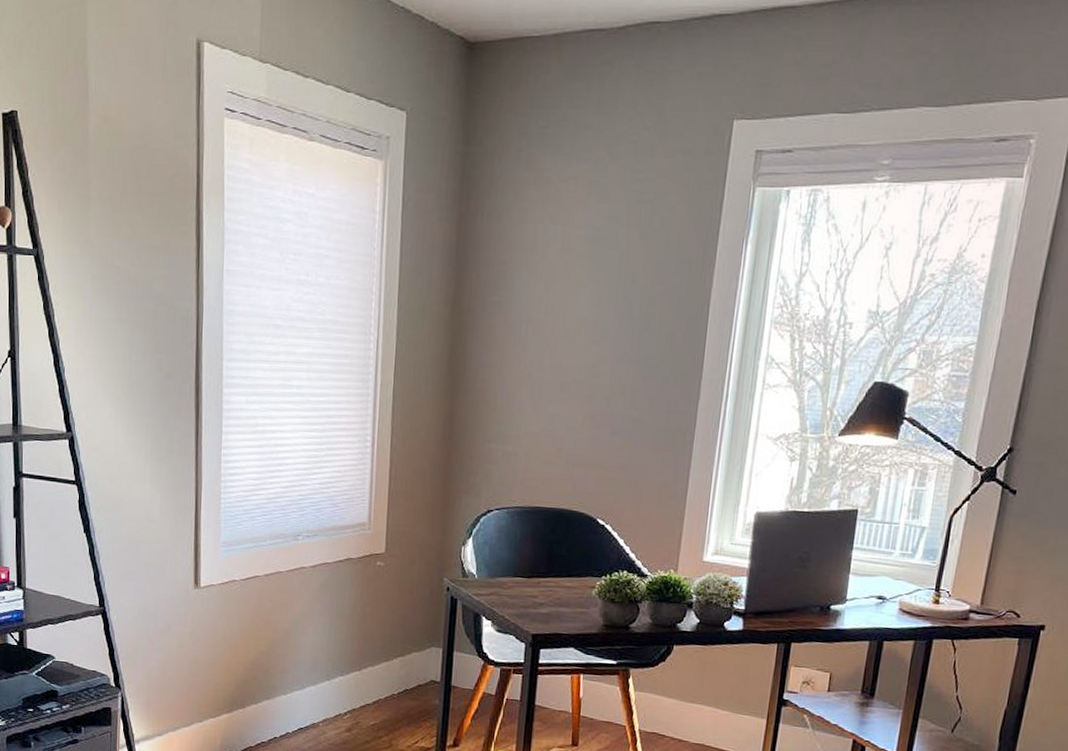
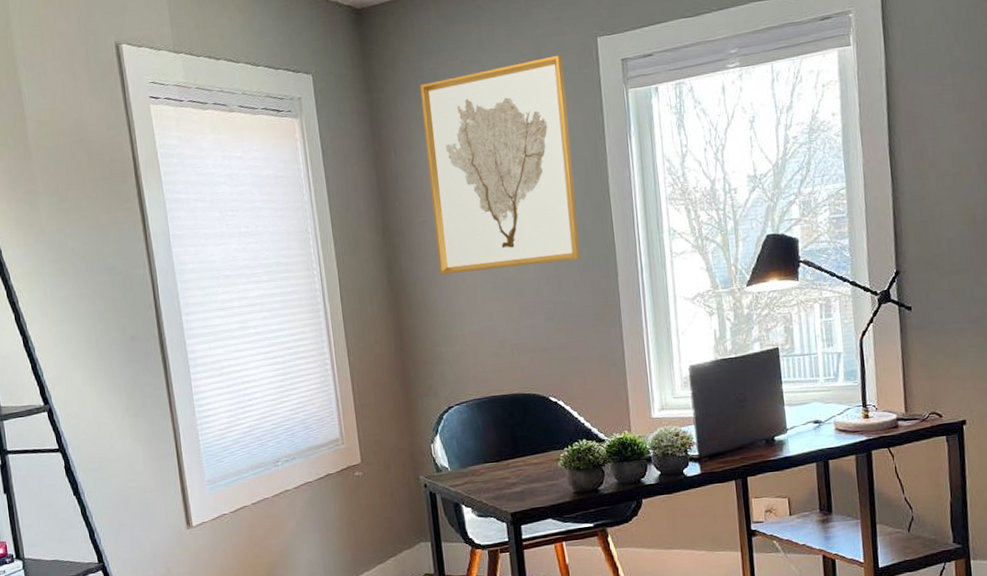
wall art: none [506,134,690,373] -> present [420,55,581,275]

